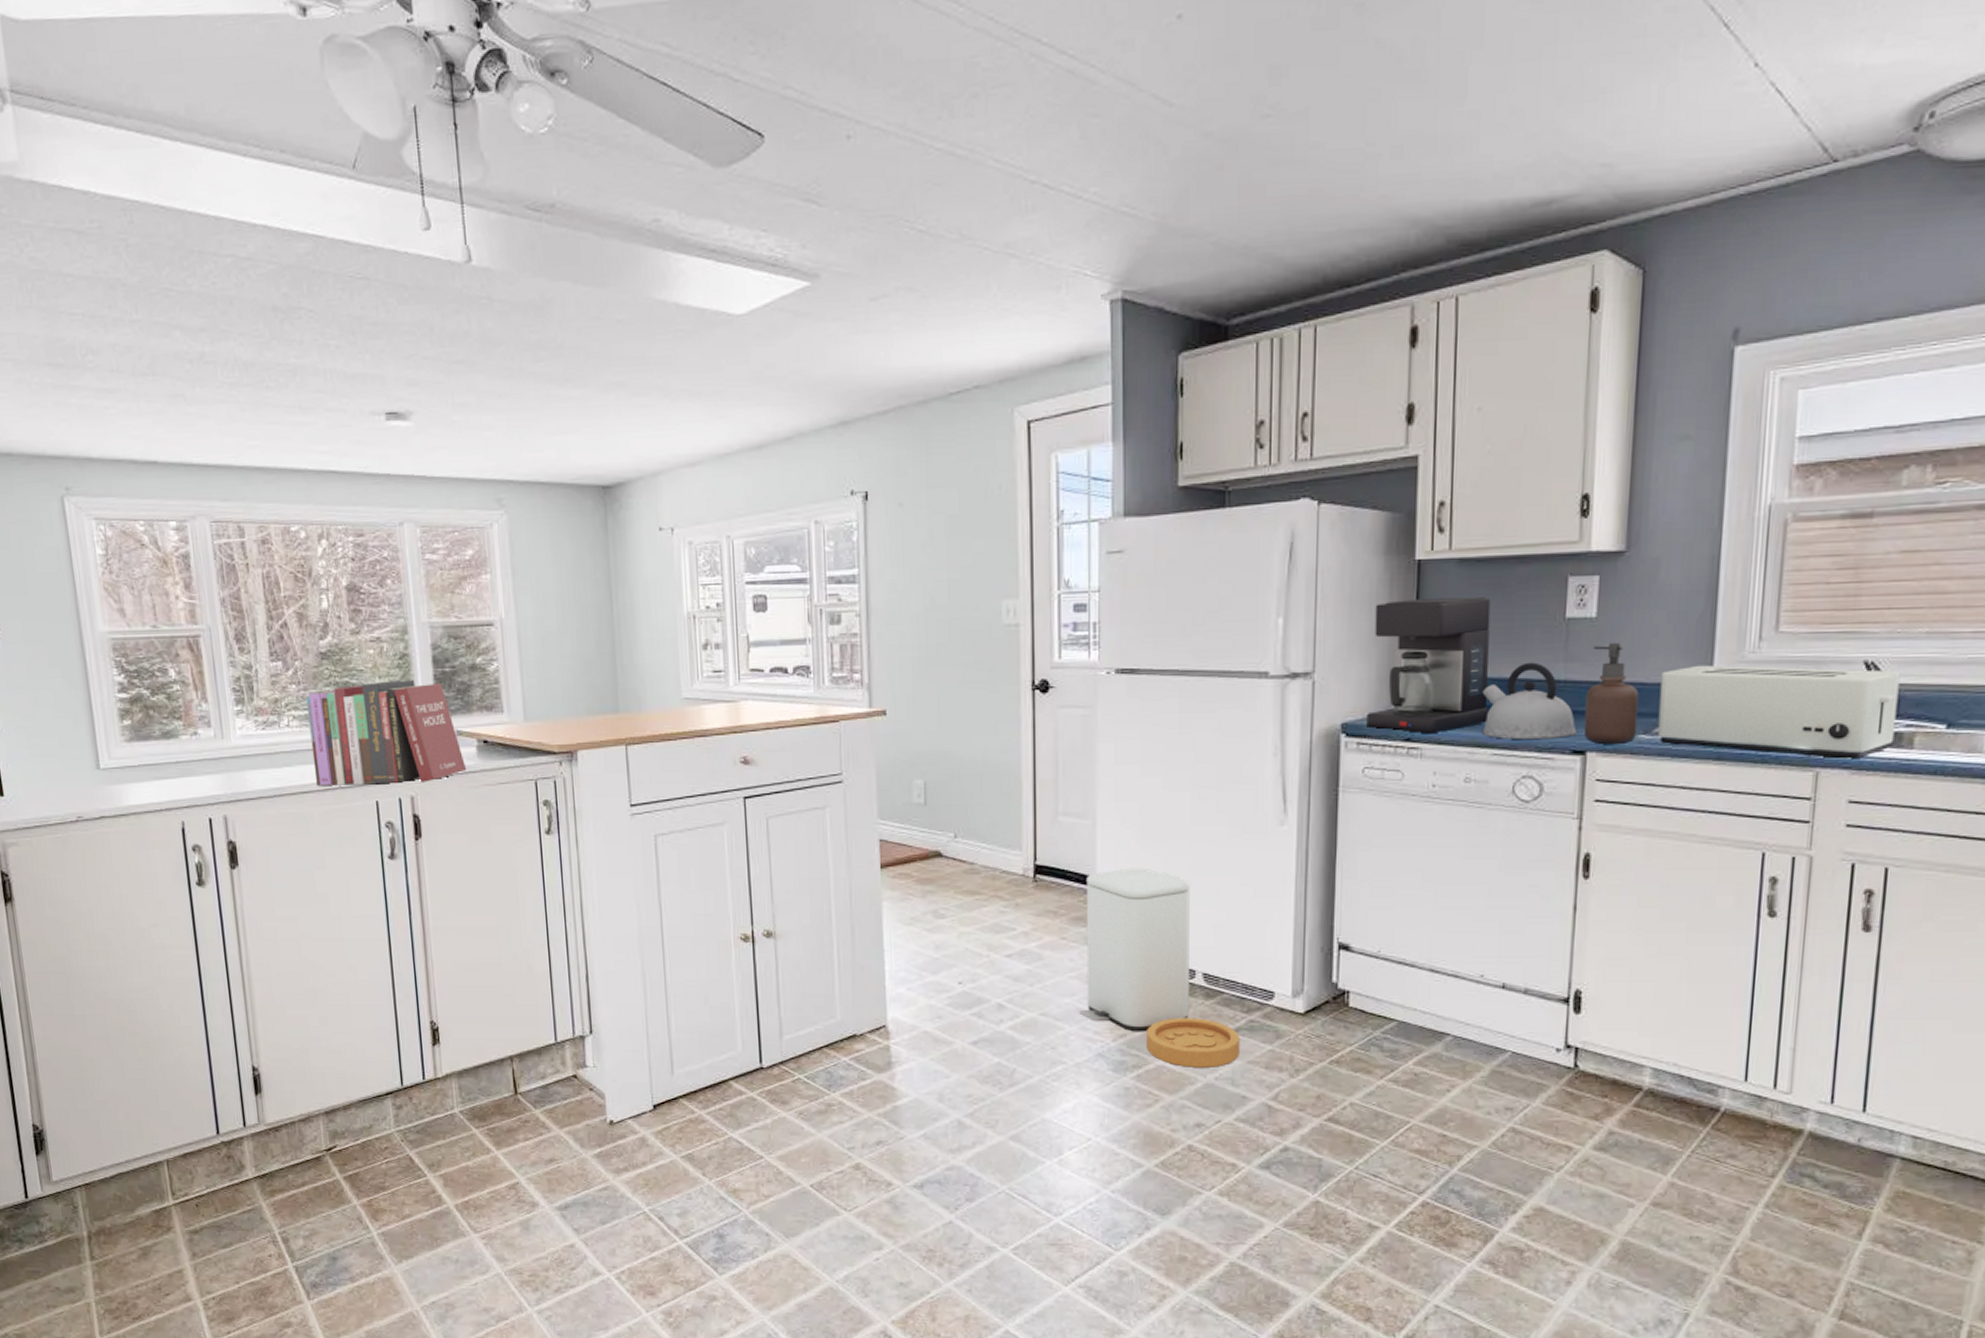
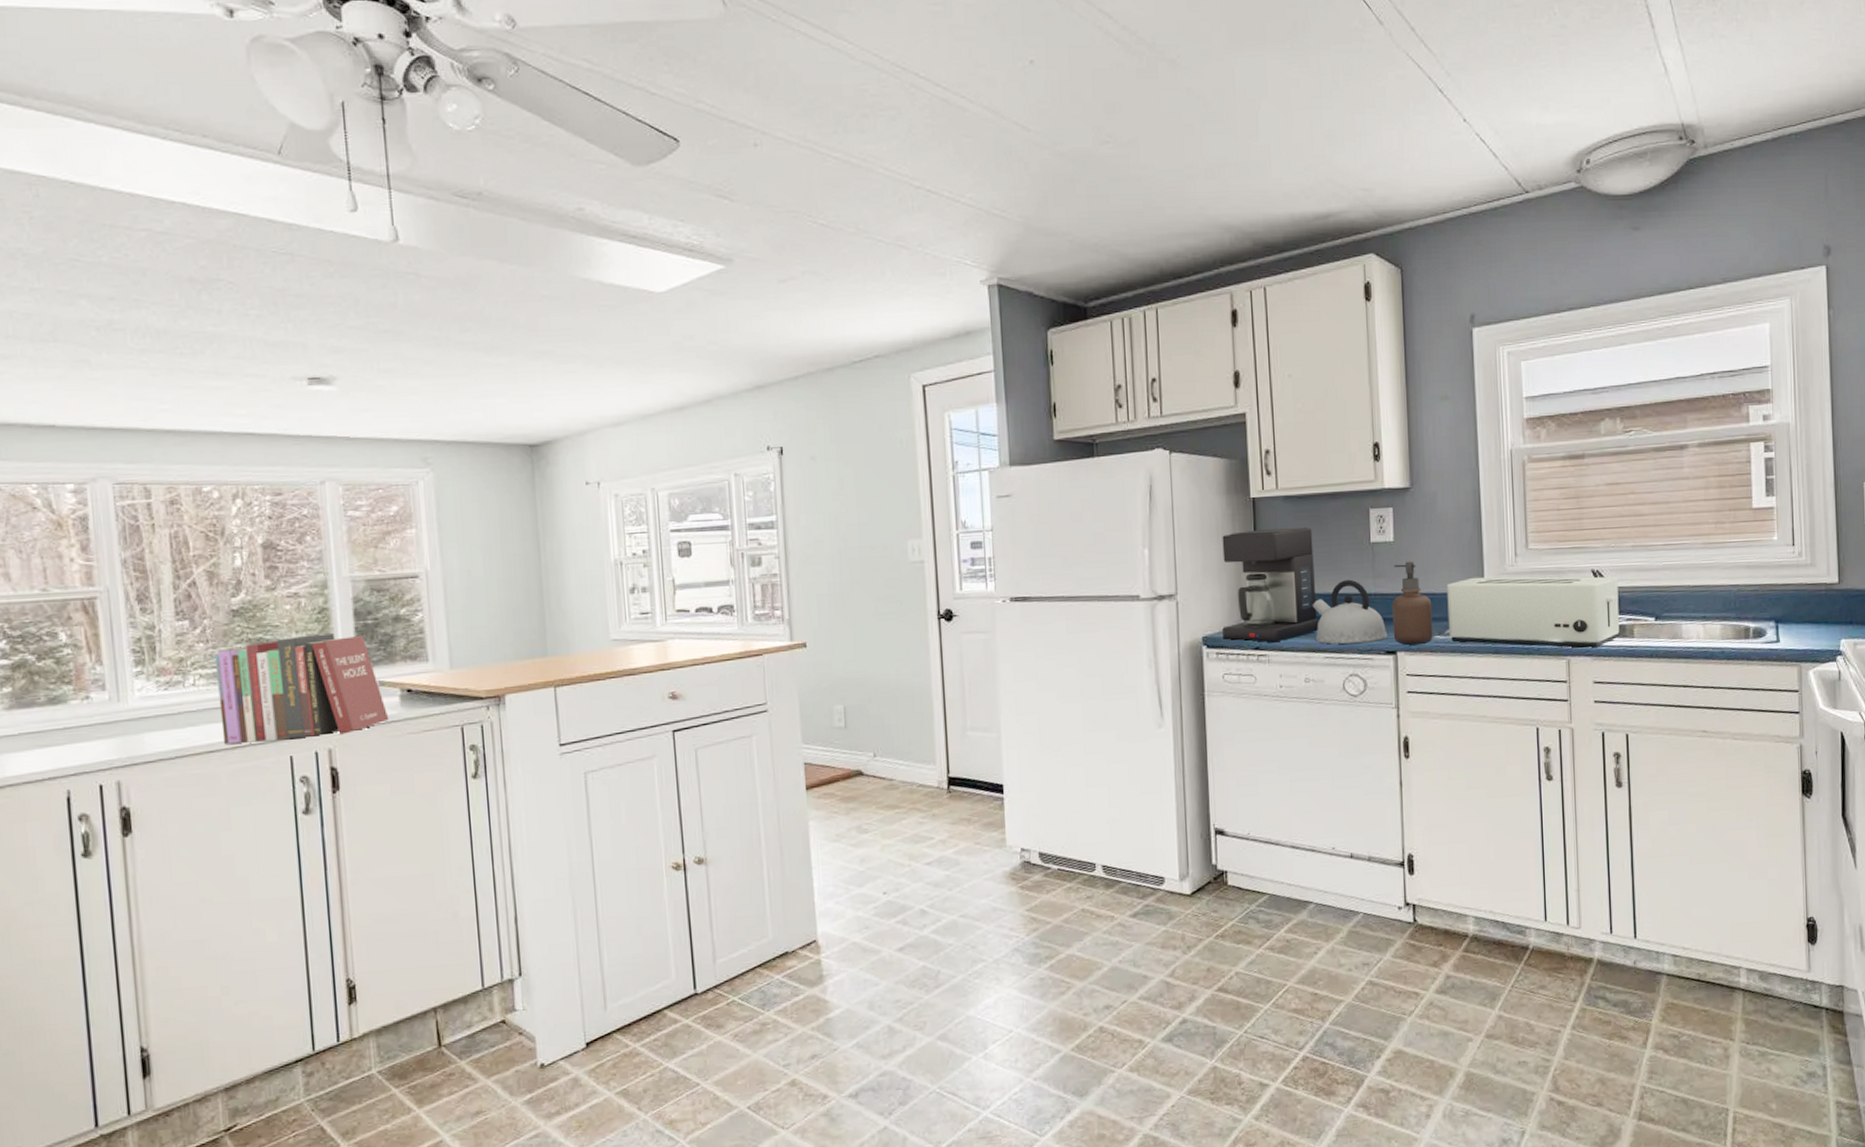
pedal bin: present [1079,867,1190,1032] -> none [995,773,1092,925]
pet bowl: present [1147,1018,1240,1068] -> none [1056,907,1139,954]

